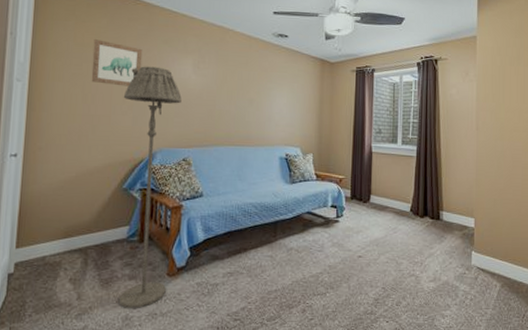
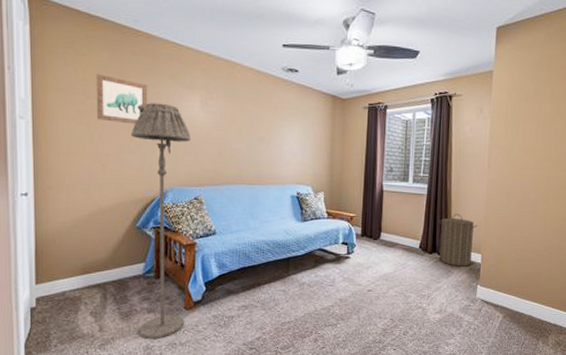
laundry hamper: none [429,176,470,231] -> present [438,214,478,267]

